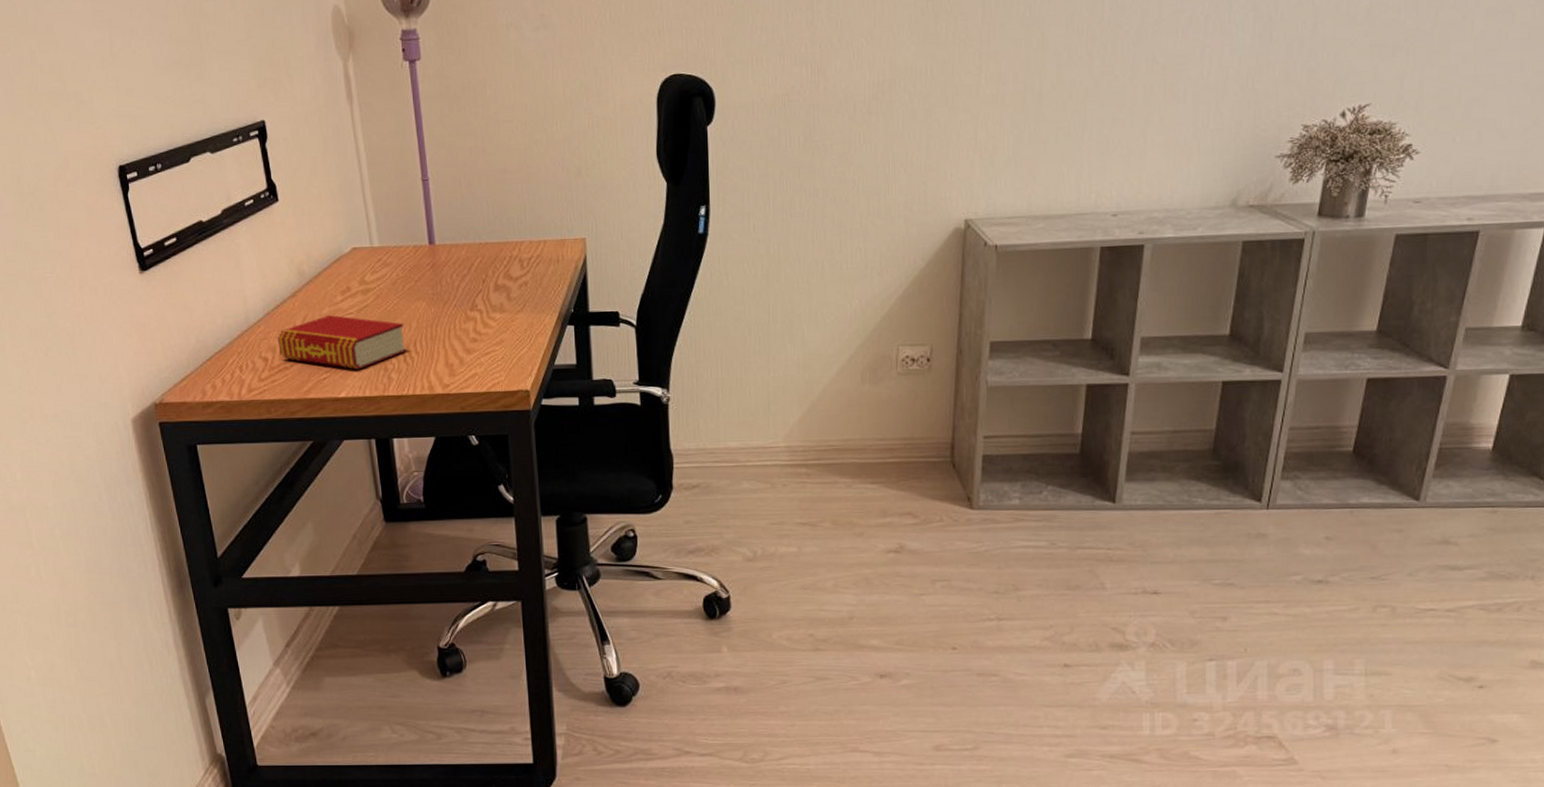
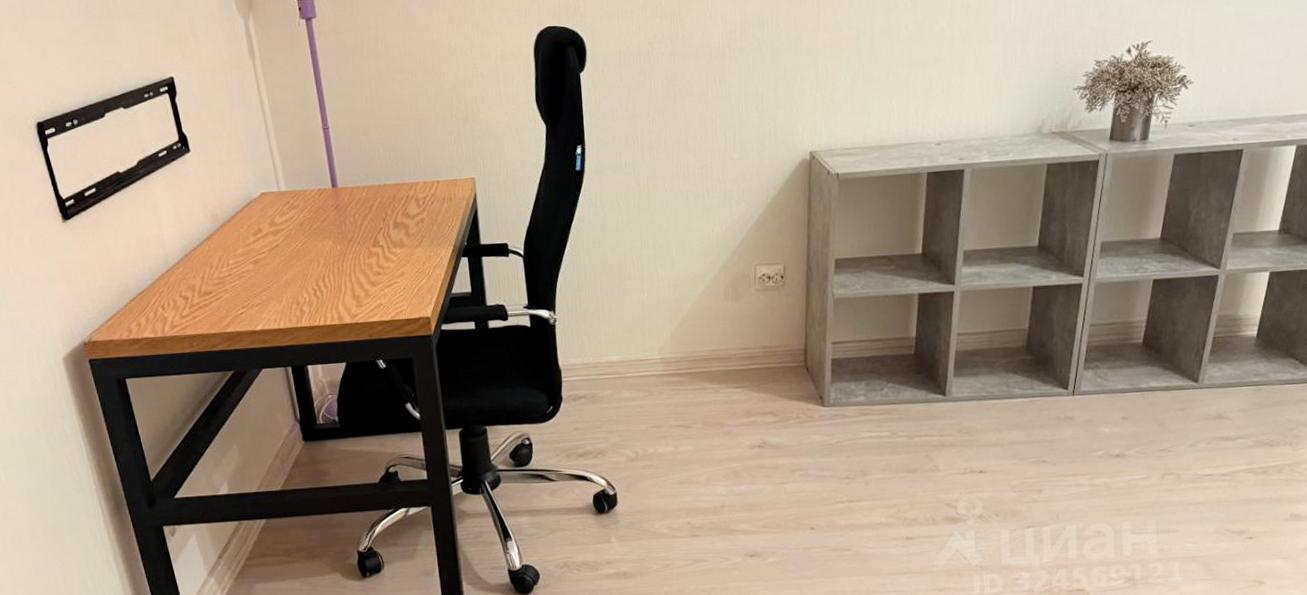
book: present [278,314,407,370] -> none [196,255,316,304]

